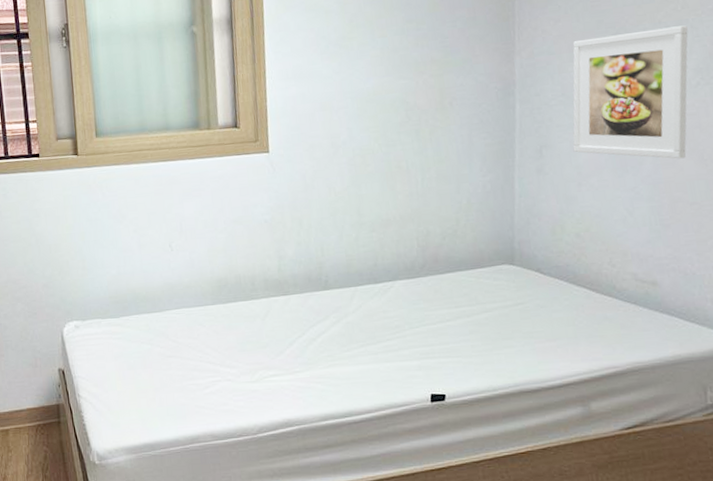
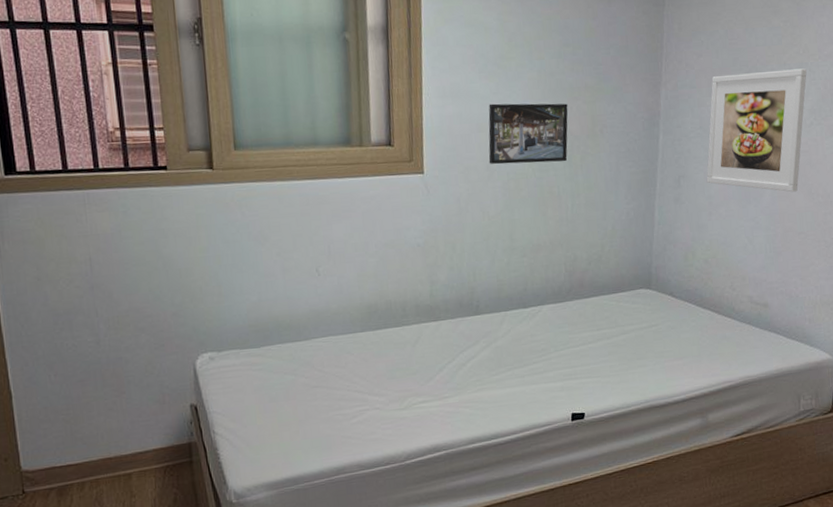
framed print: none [331,78,415,141] -> present [488,103,568,165]

